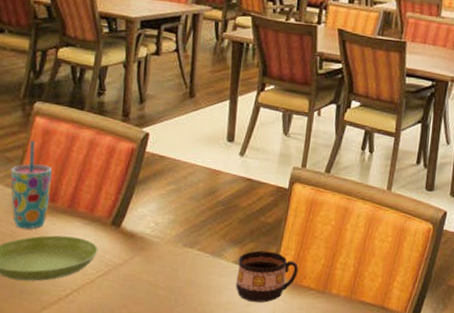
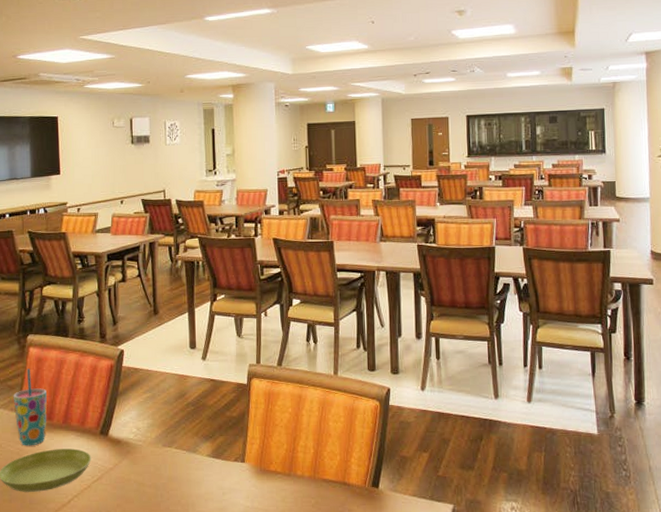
cup: present [236,250,299,303] -> none [211,442,265,490]

